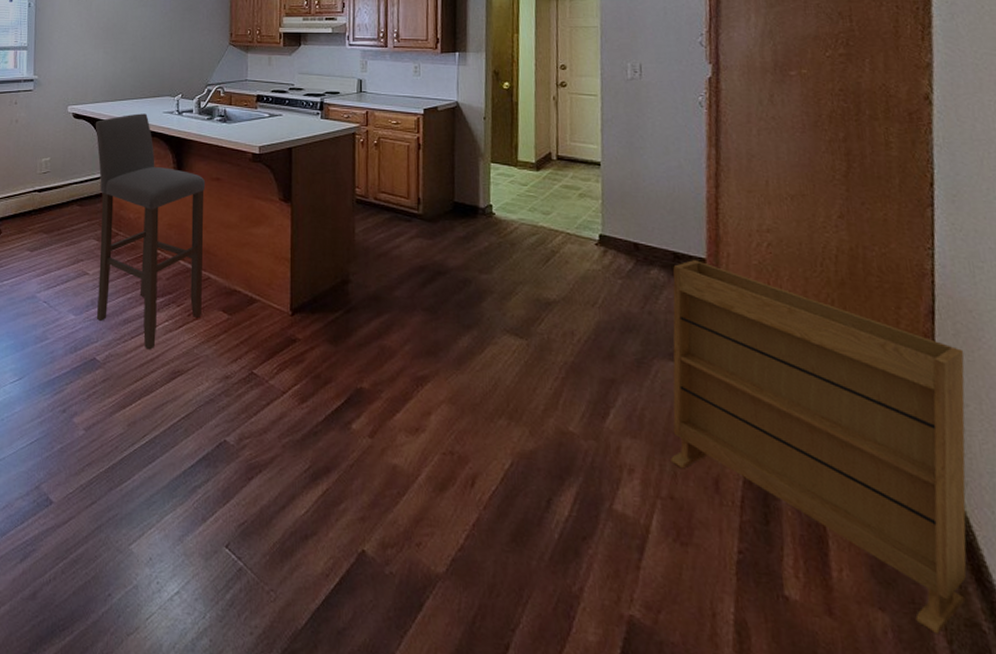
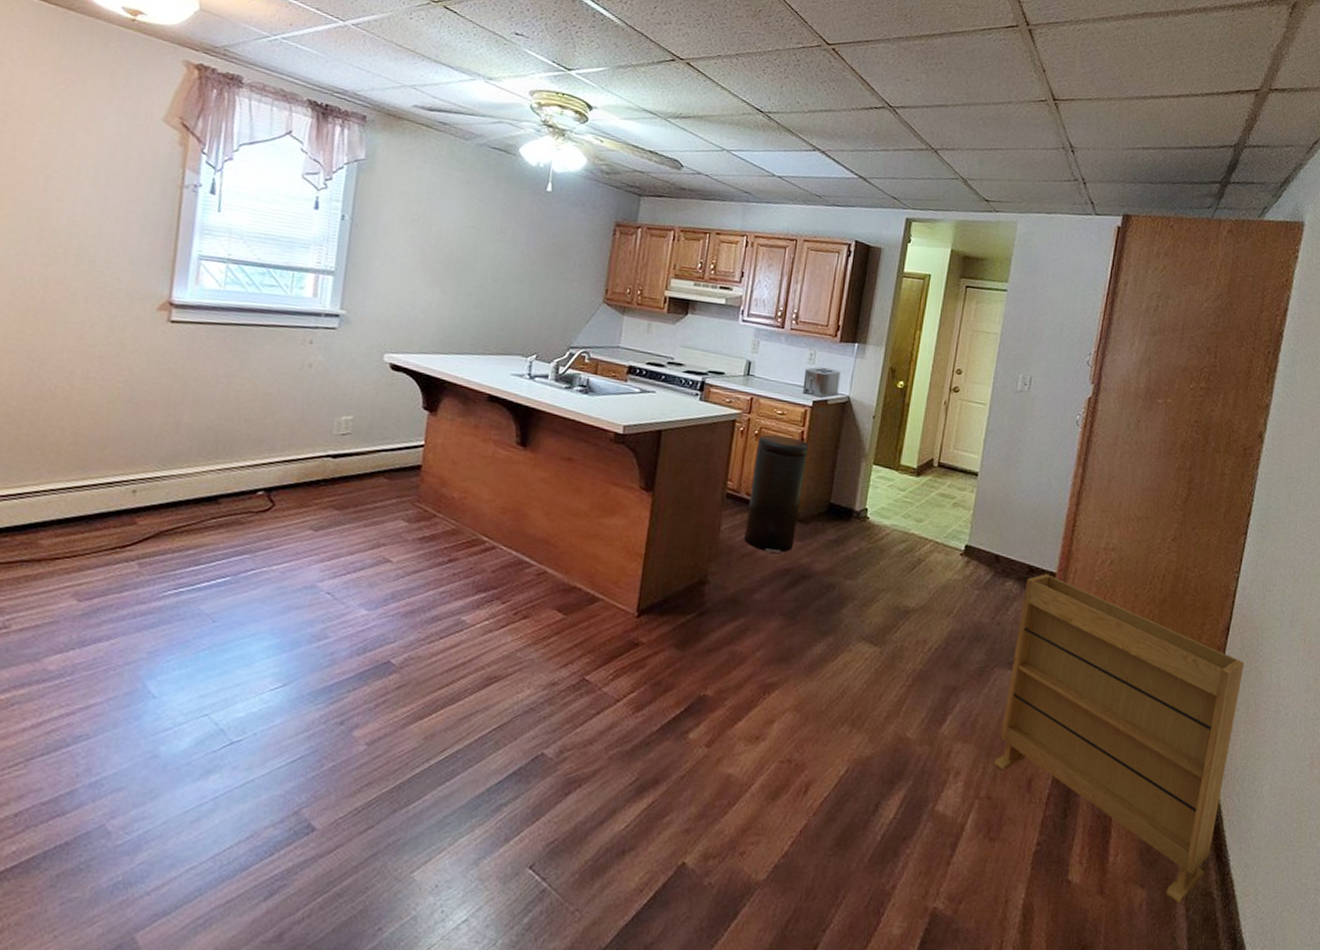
bar stool: present [95,113,206,350] -> none [396,372,555,653]
pedal bin: none [377,143,427,251] -> present [744,434,809,553]
toaster: none [411,77,447,106] -> present [802,366,841,399]

